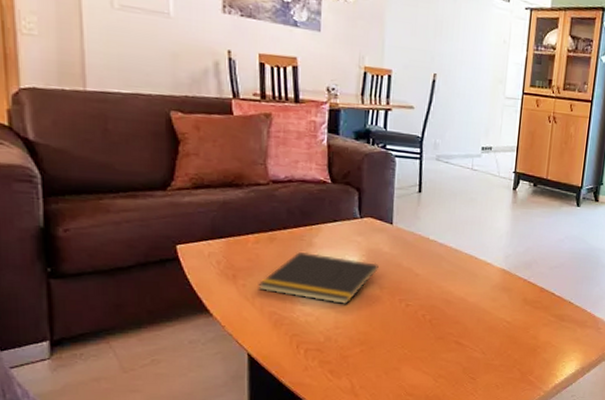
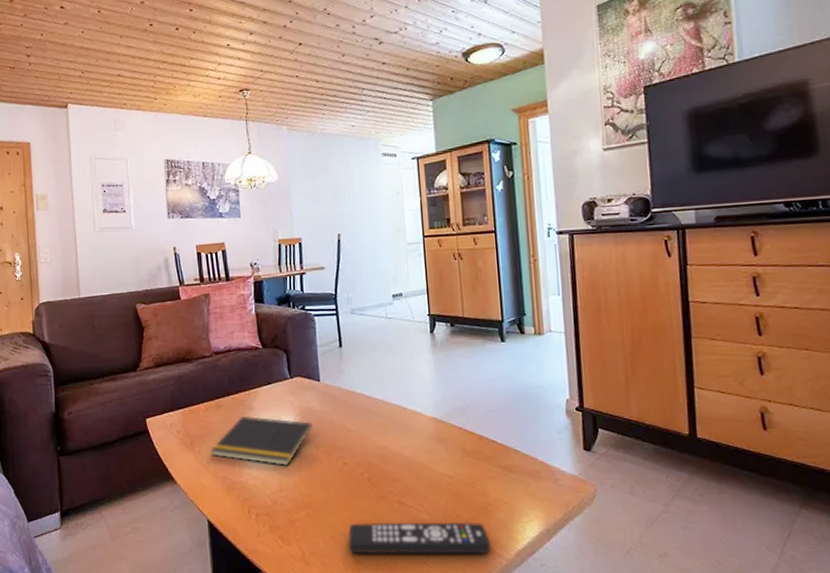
remote control: none [401,359,533,387] -> present [348,522,491,554]

